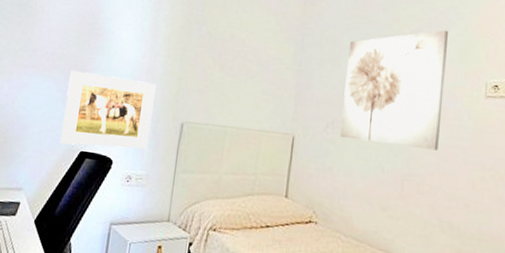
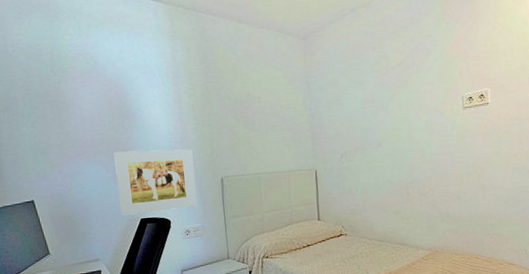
wall art: present [340,29,448,151] -> none [348,57,431,164]

